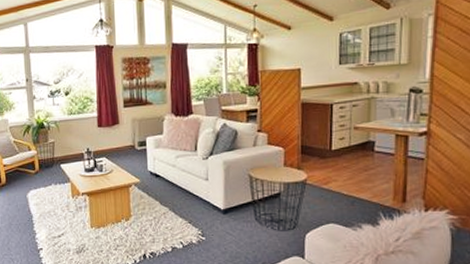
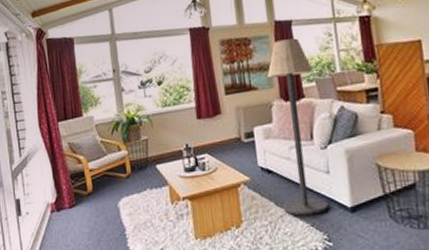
floor lamp: none [162,60,204,214] -> present [267,38,328,215]

